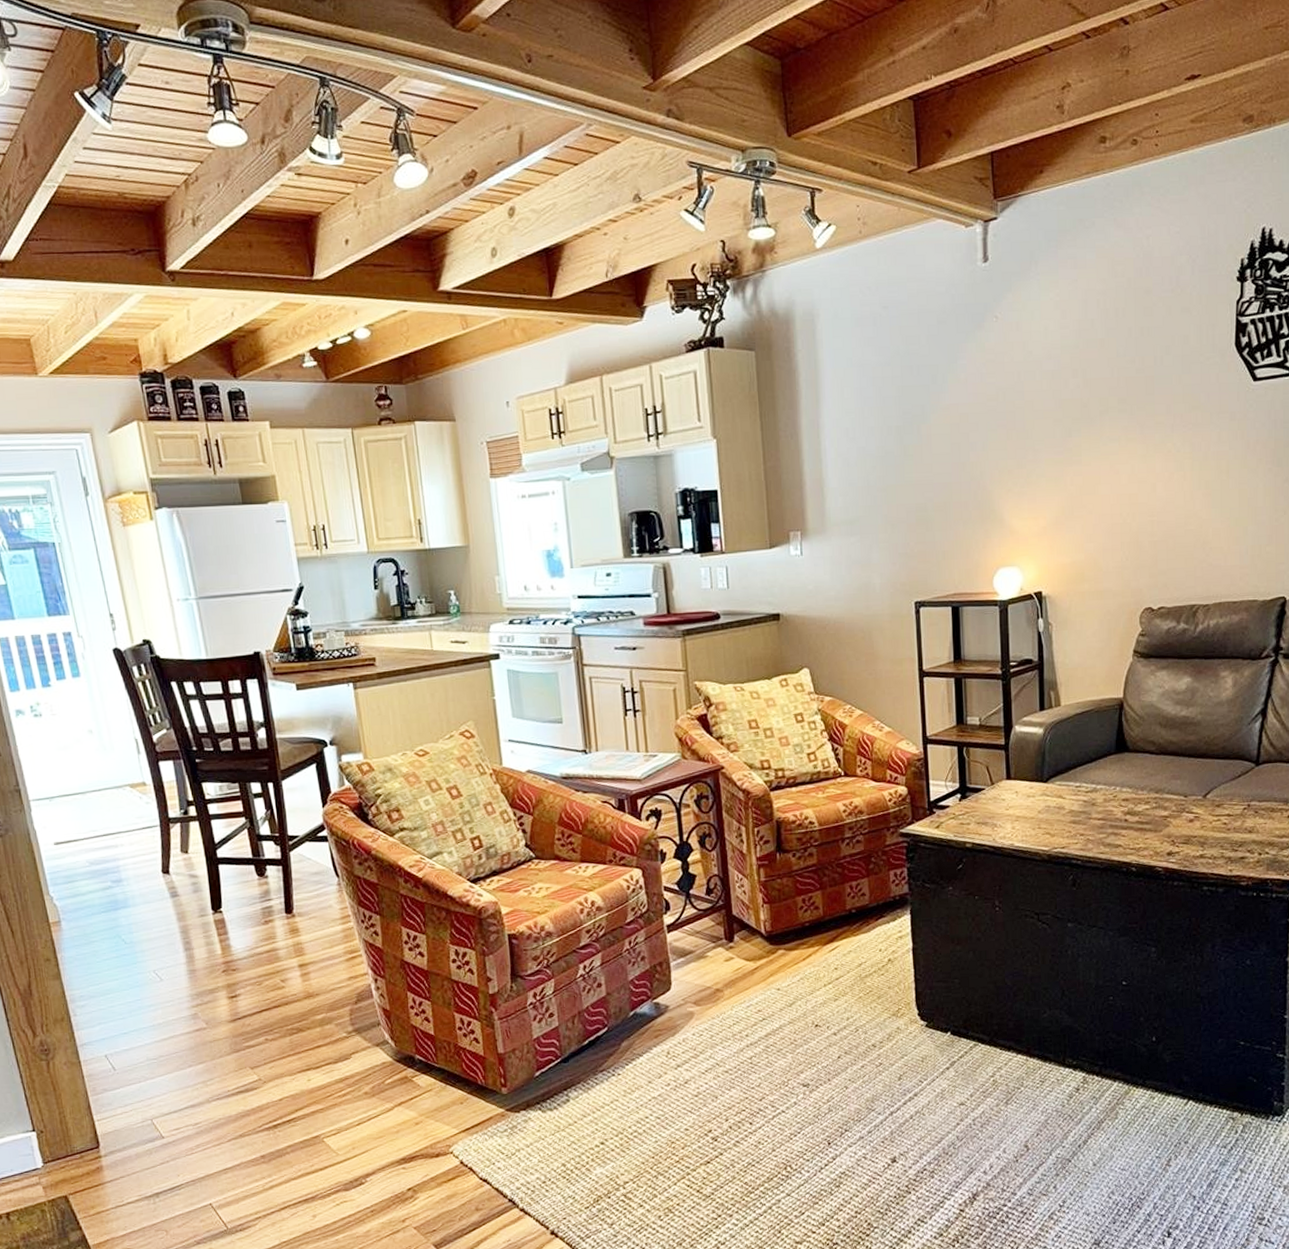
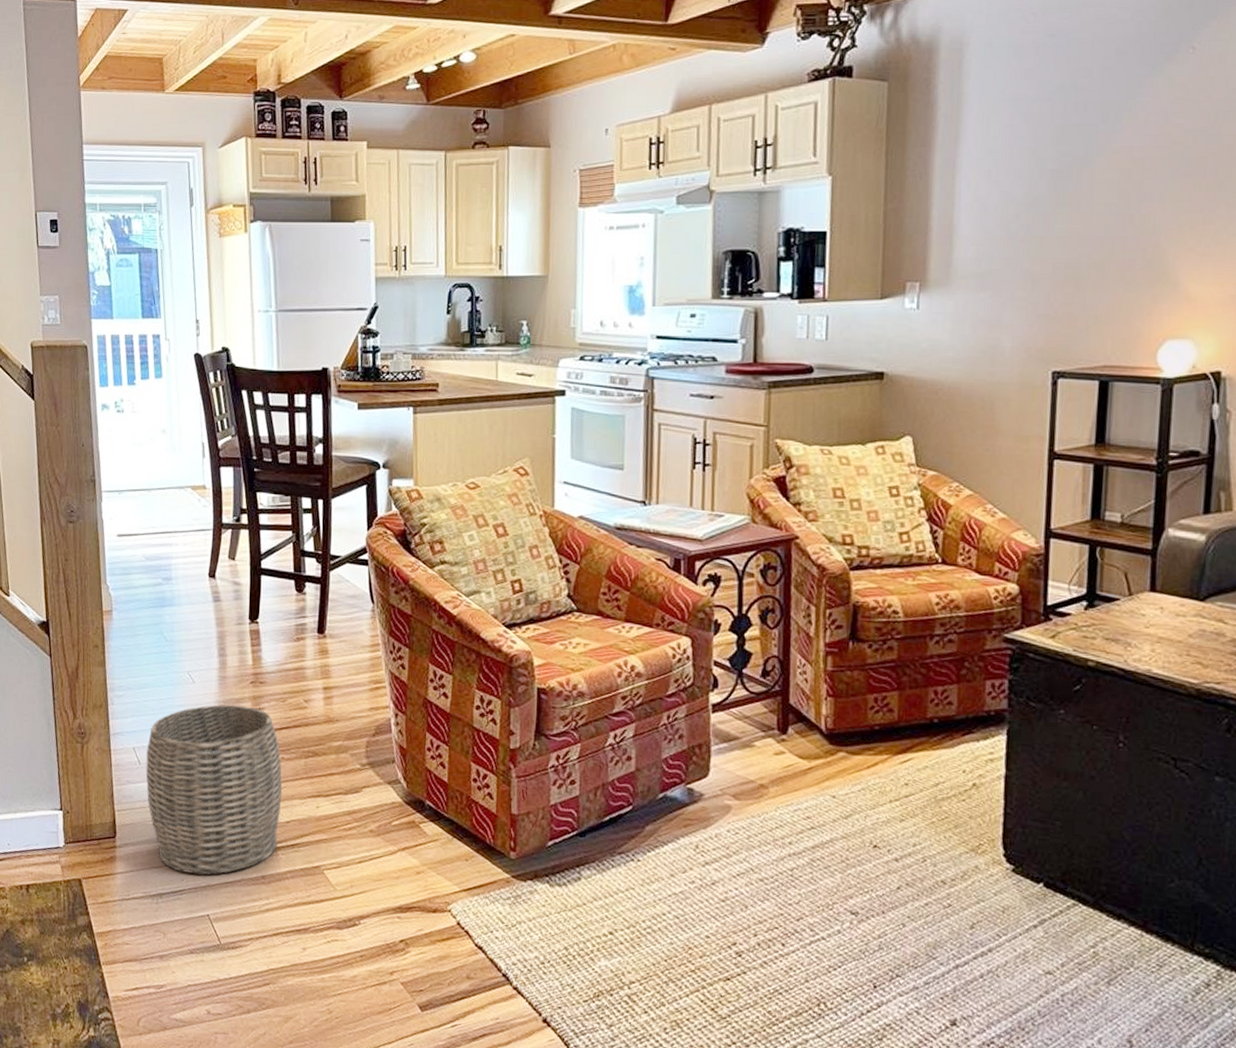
woven basket: none [120,995,272,1168] -> present [146,704,283,875]

